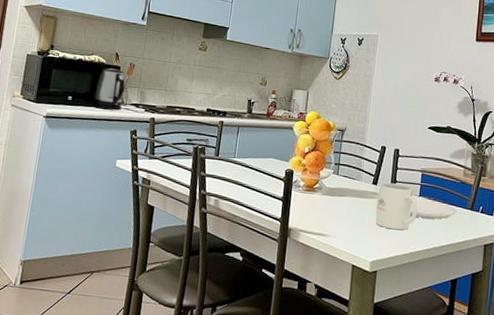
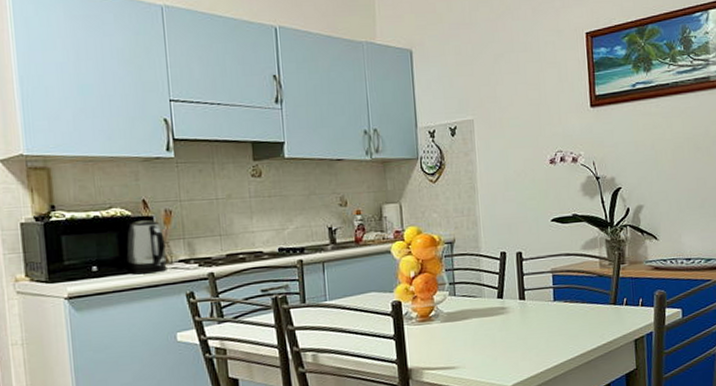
mug: present [375,182,418,231] -> none [505,291,555,345]
plate: present [410,197,457,219] -> none [546,302,599,326]

